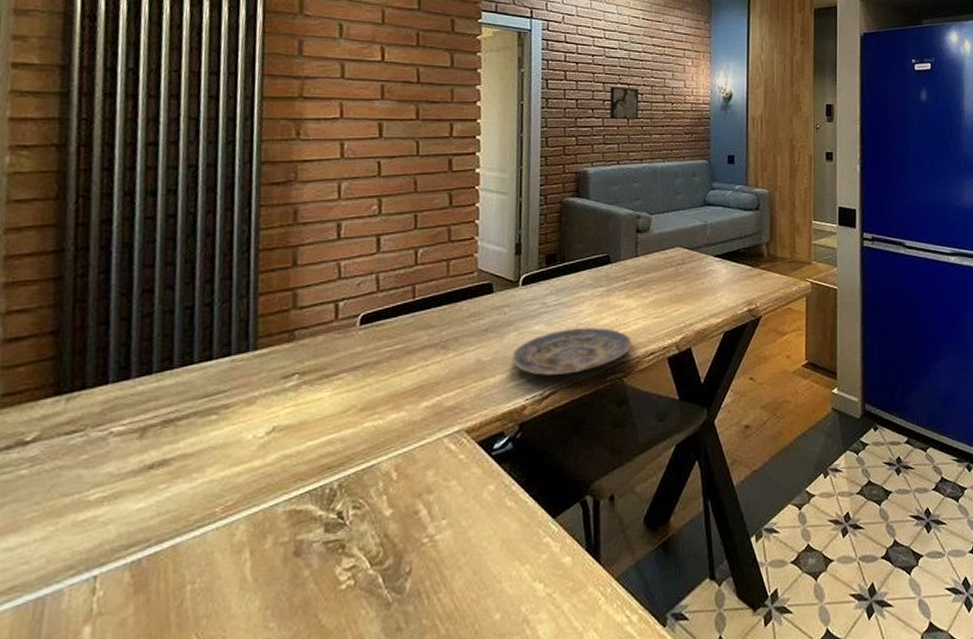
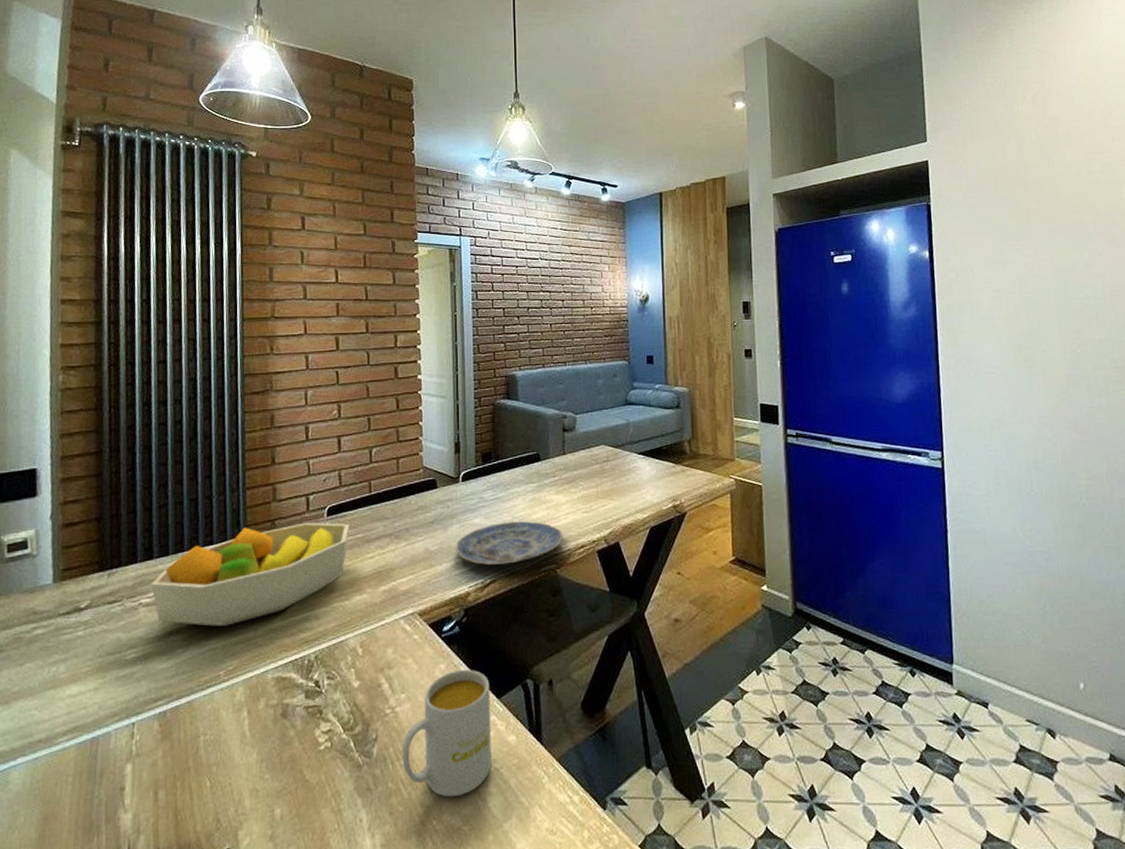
fruit bowl: none [125,332,386,456] -> present [150,523,349,626]
mug: none [440,488,545,630] -> present [402,669,492,798]
wall art: present [609,86,639,120] -> none [534,294,561,326]

